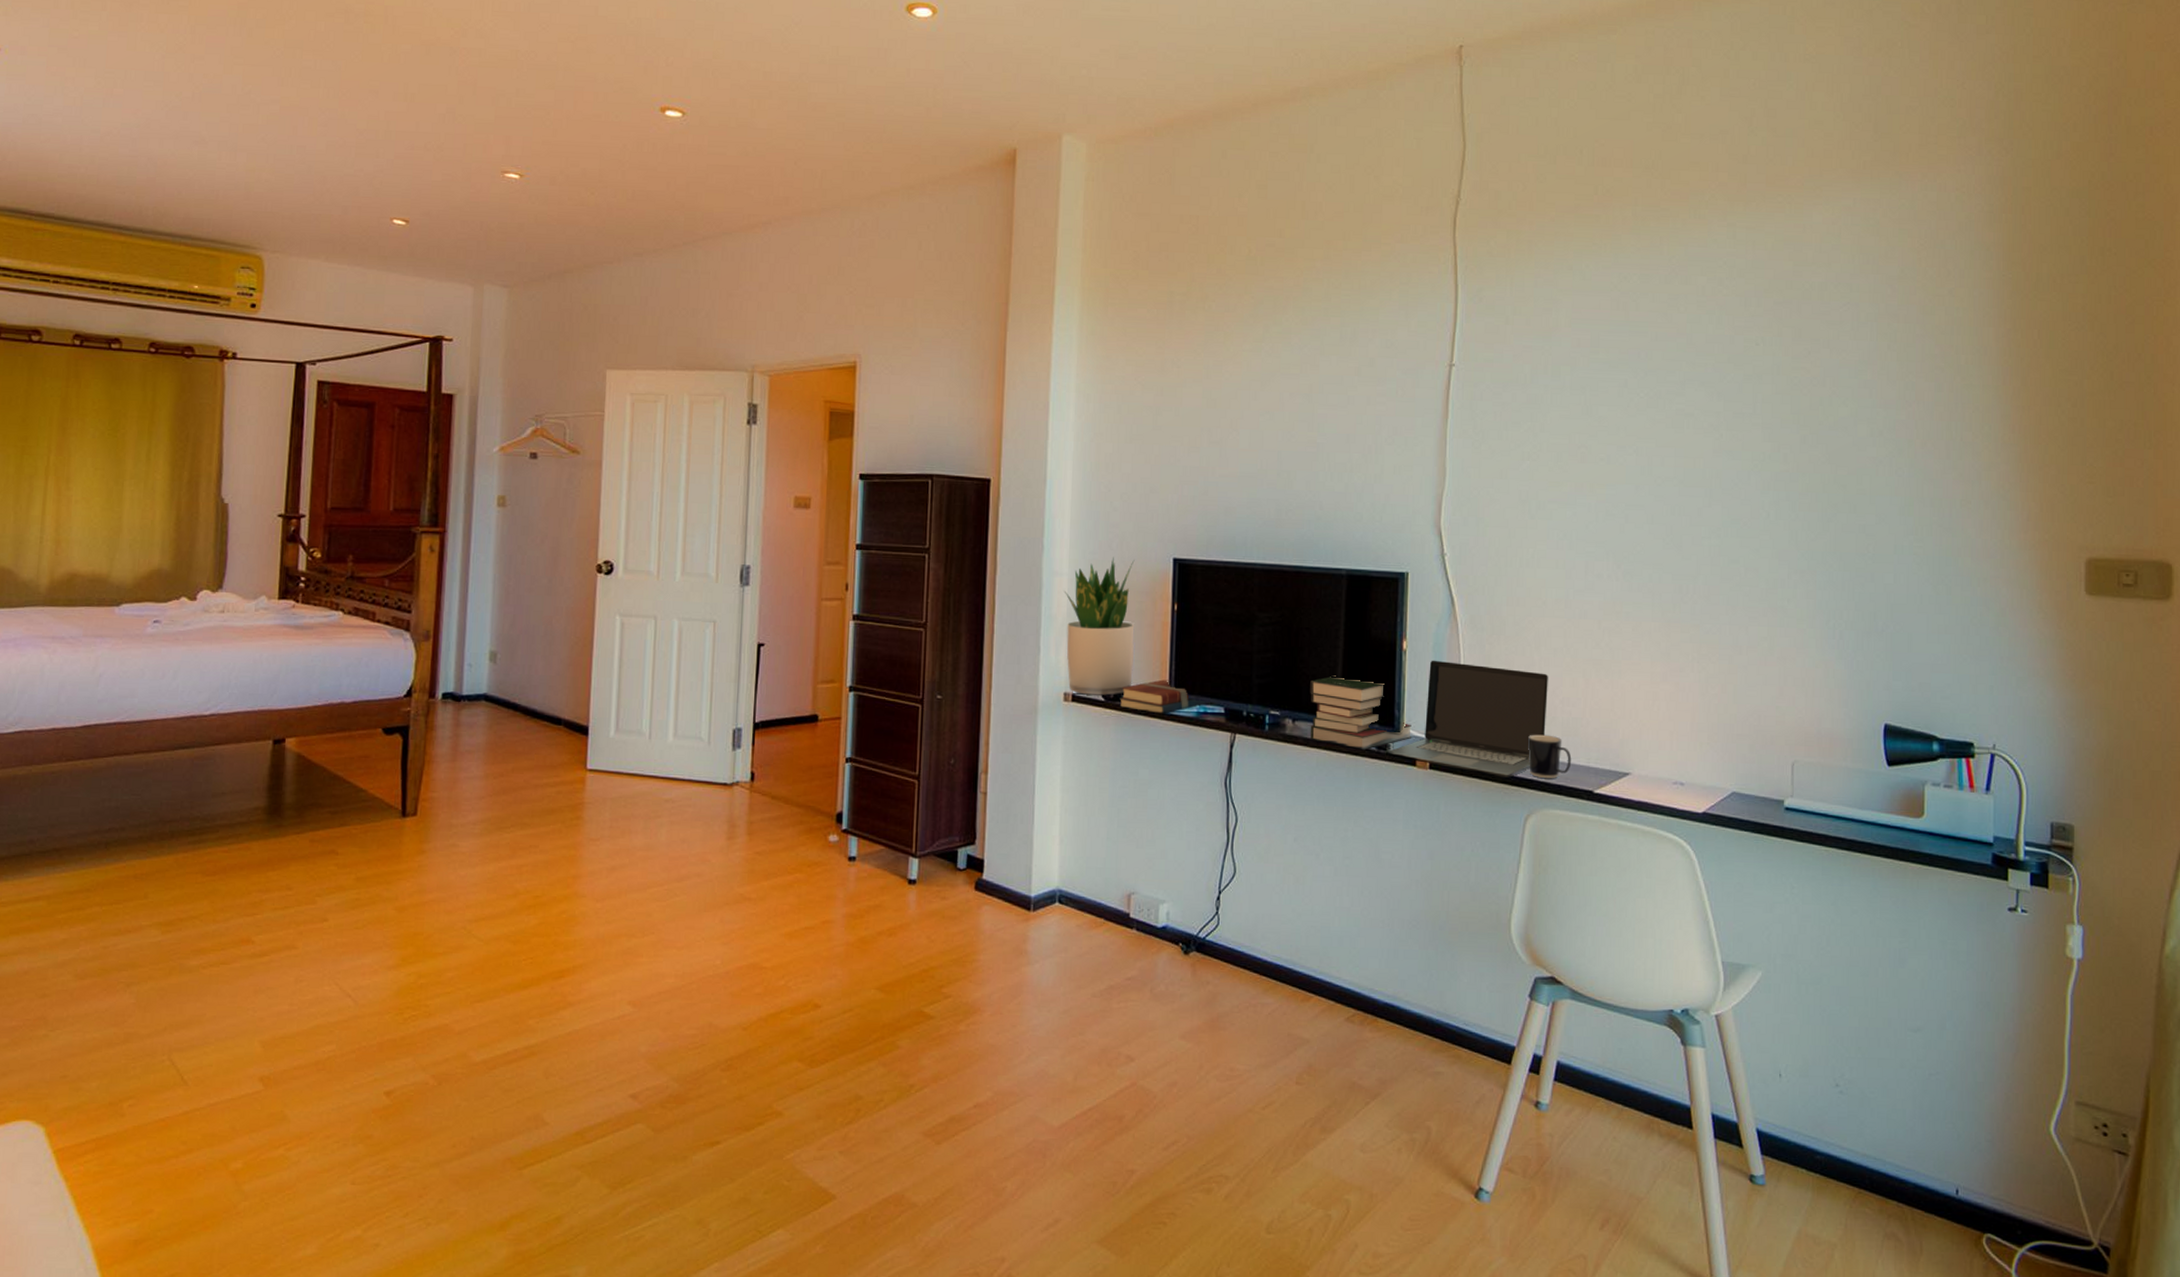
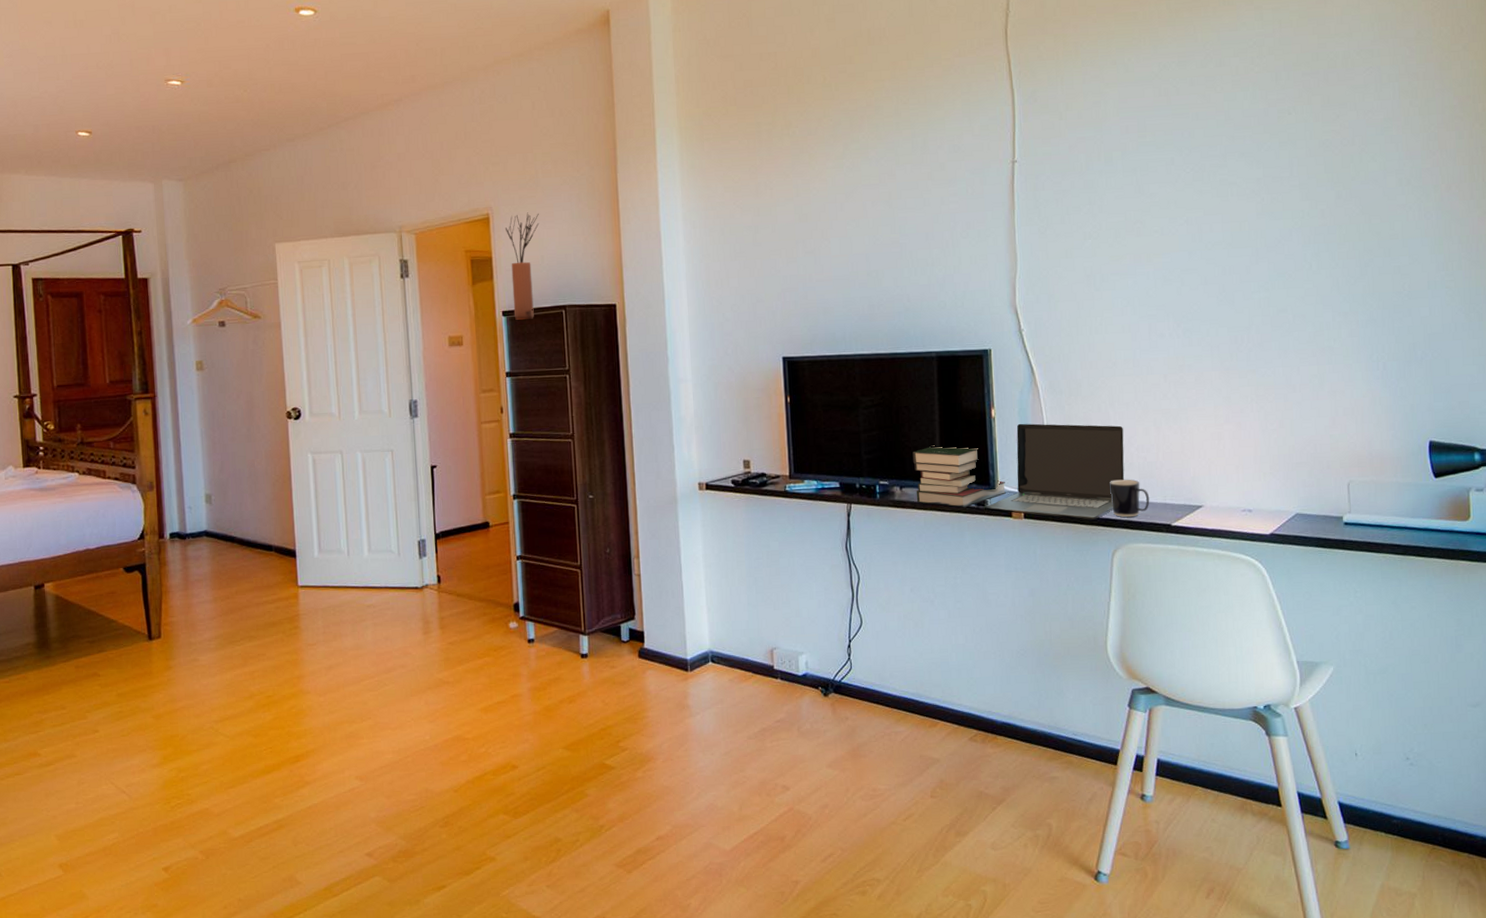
vase: none [872,365,913,486] -> present [505,212,540,320]
planter: present [1064,557,1135,696] -> none [690,361,757,483]
books: present [1119,679,1207,715] -> none [747,463,823,494]

